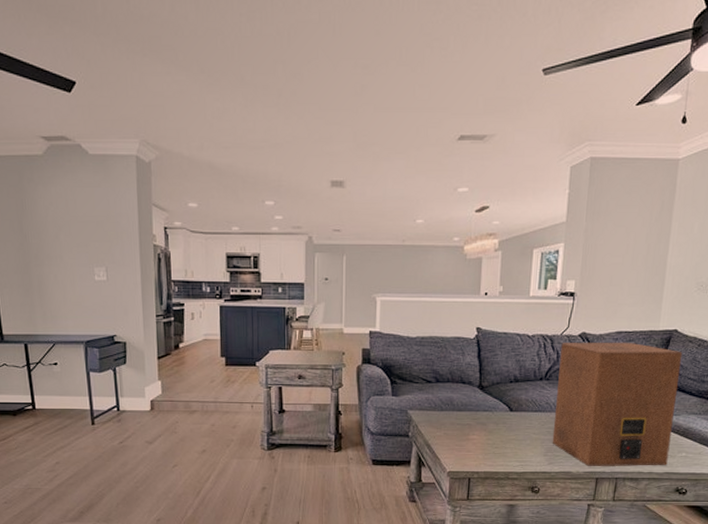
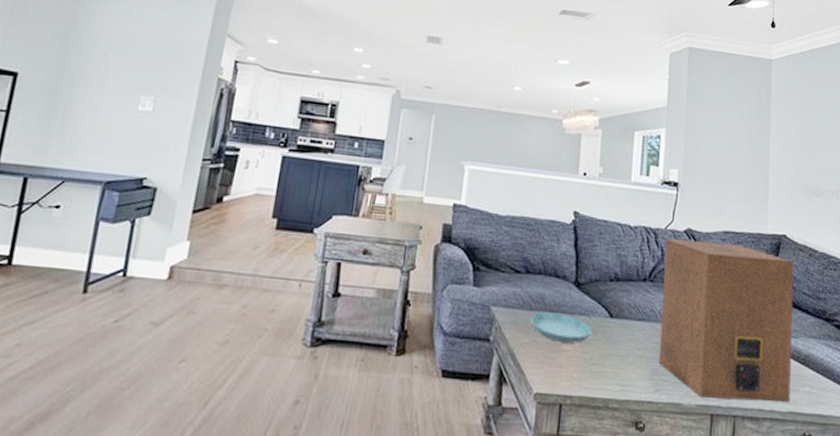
saucer: none [442,411,494,433] -> present [531,312,592,343]

